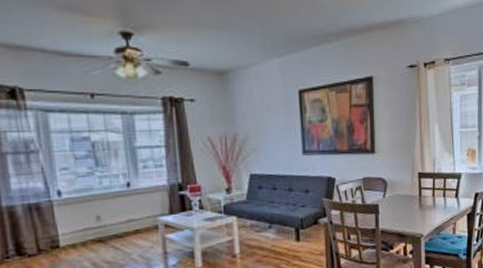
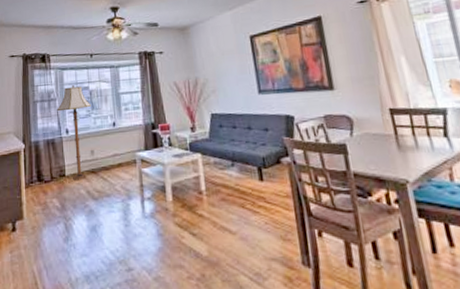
floor lamp: none [41,132,96,252] -> present [57,84,92,180]

